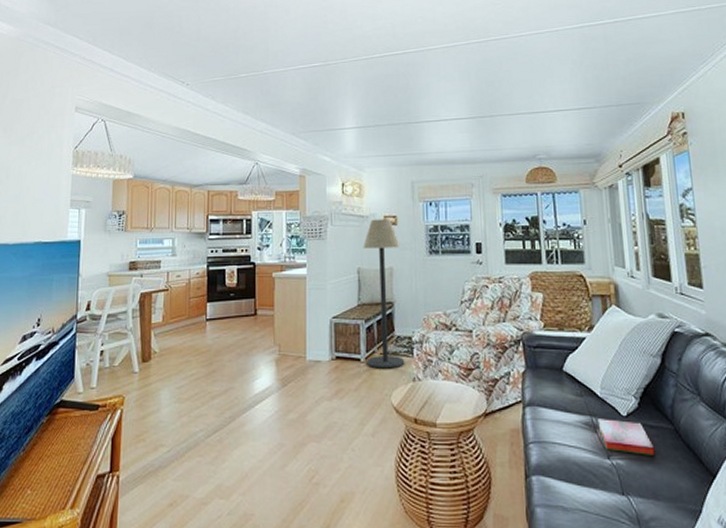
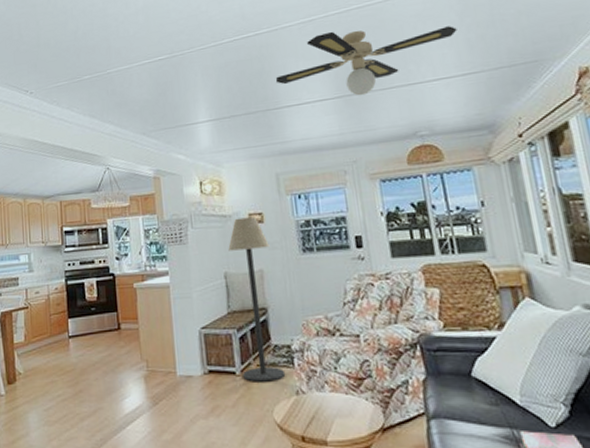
ceiling fan: none [418,58,577,119] -> present [275,26,457,96]

